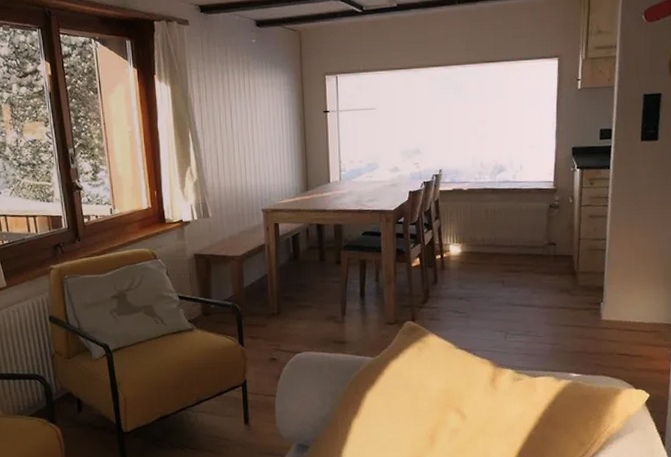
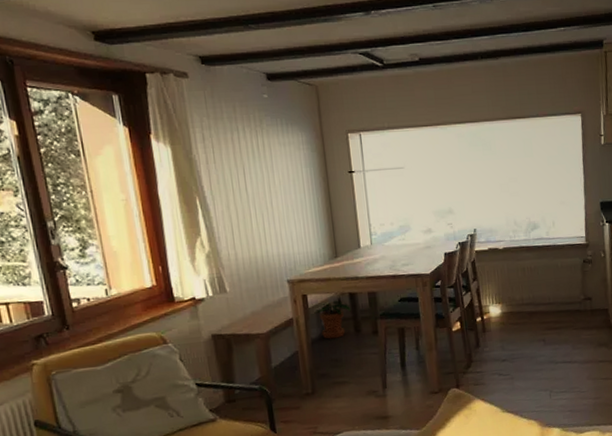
potted plant: none [285,230,317,266] -> present [315,300,351,339]

